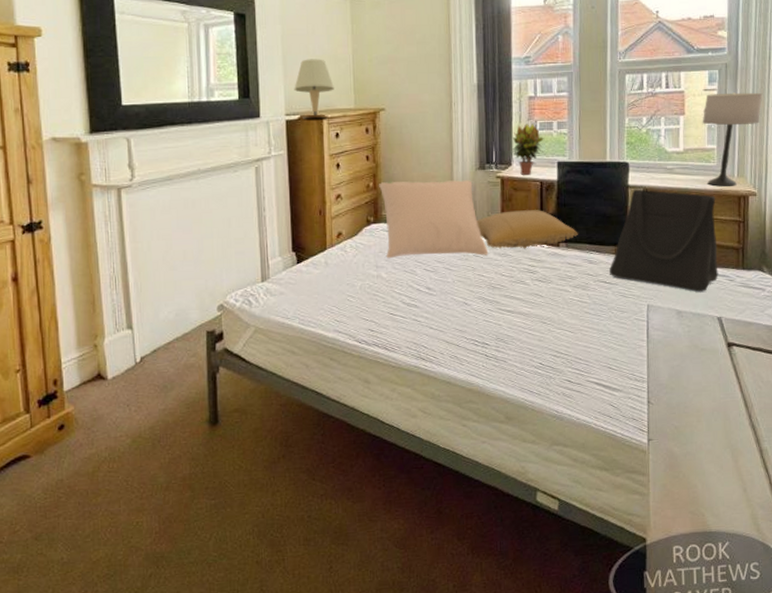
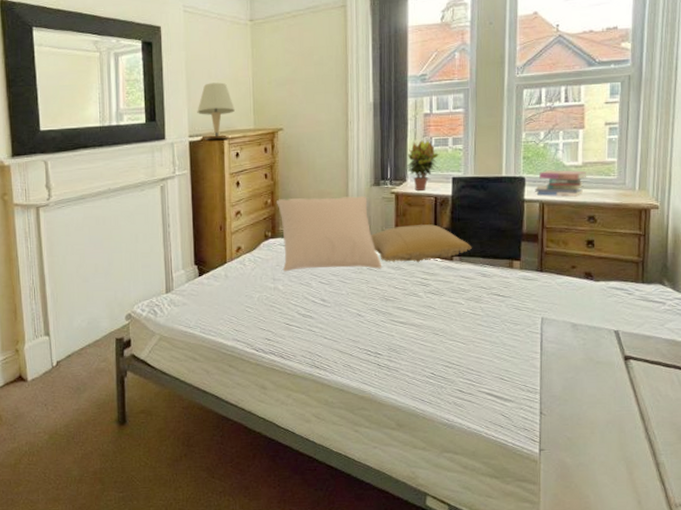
tote bag: present [610,189,719,292] -> none [503,203,616,305]
books: none [639,156,688,183] -> present [535,170,587,197]
table lamp: present [702,92,763,187] -> none [602,104,668,200]

